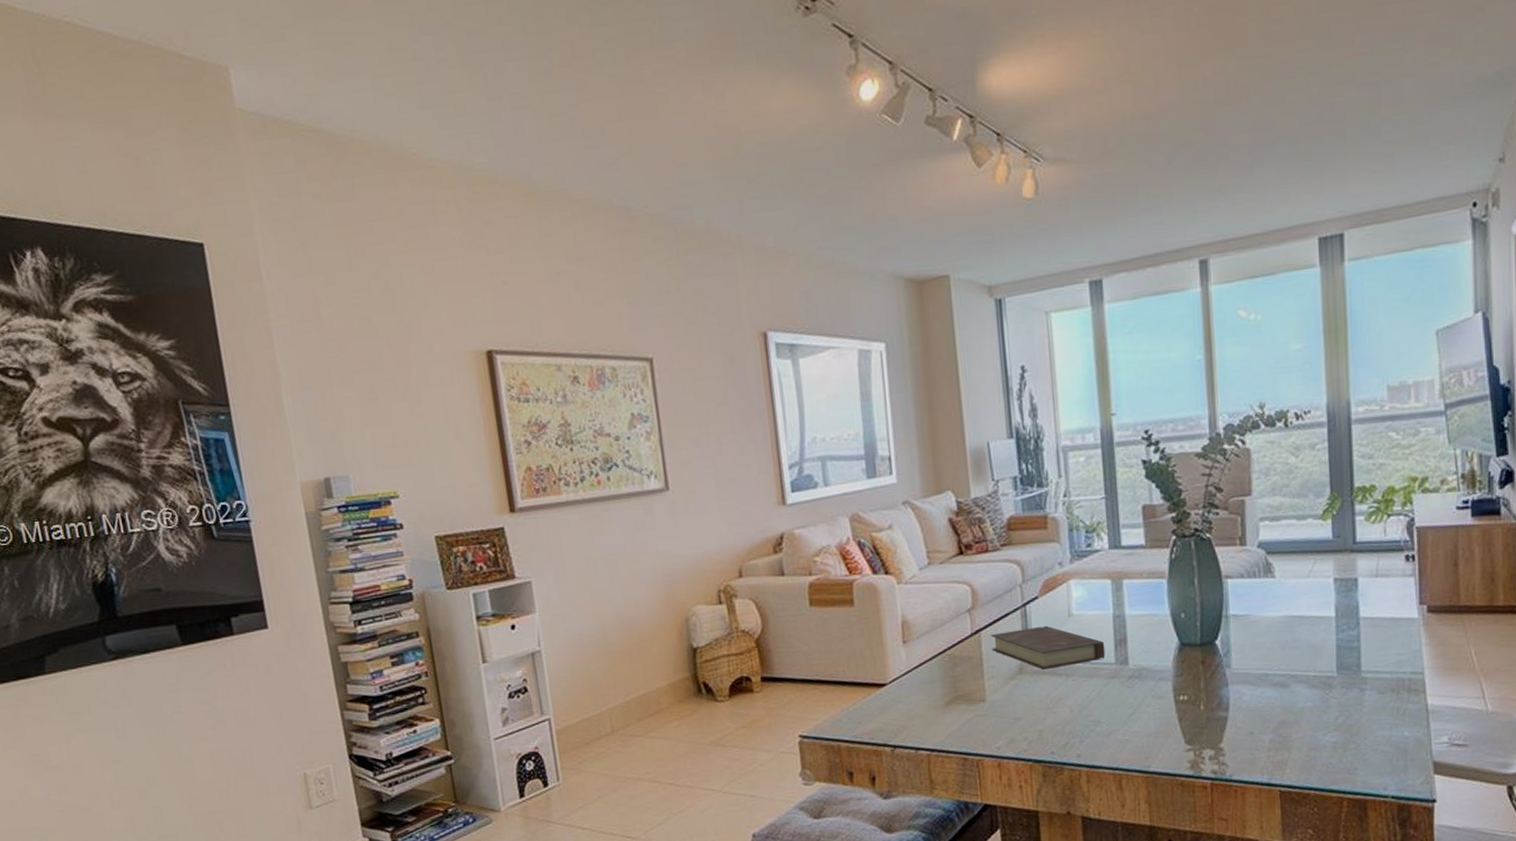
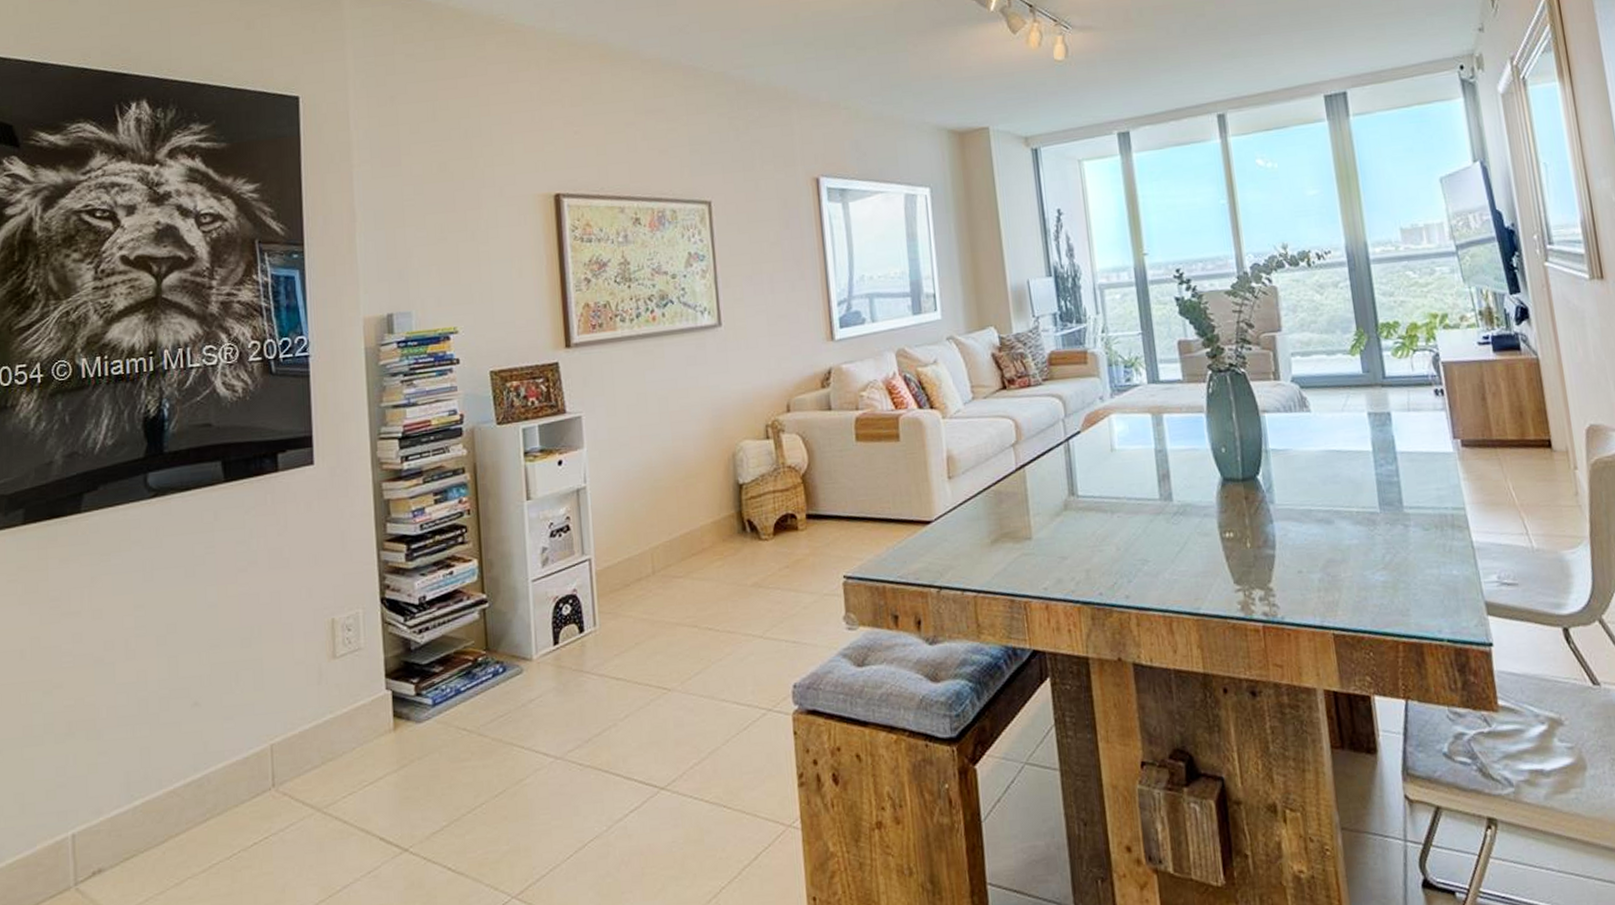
book: present [991,625,1106,669] -> none [1035,460,1150,506]

